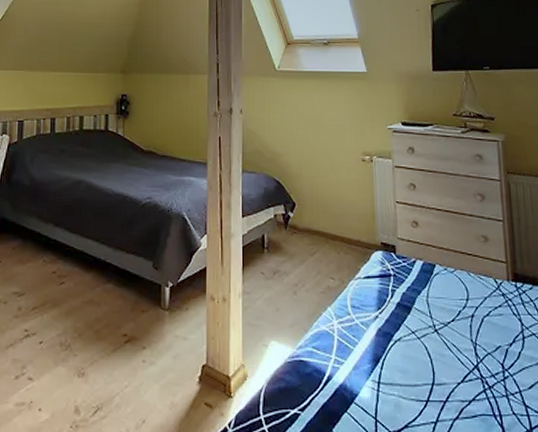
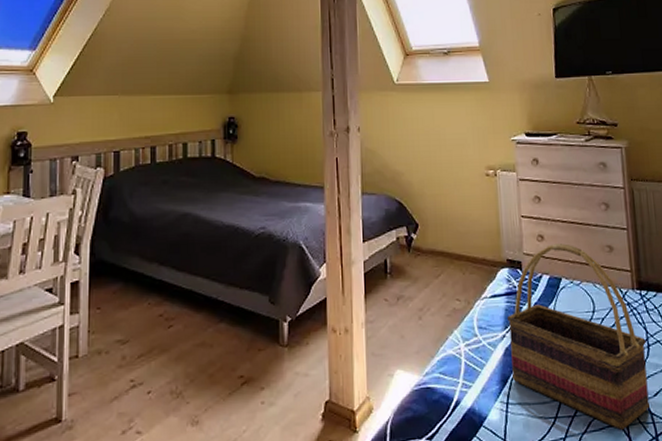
woven basket: none [381,231,524,421] -> present [507,243,650,431]

